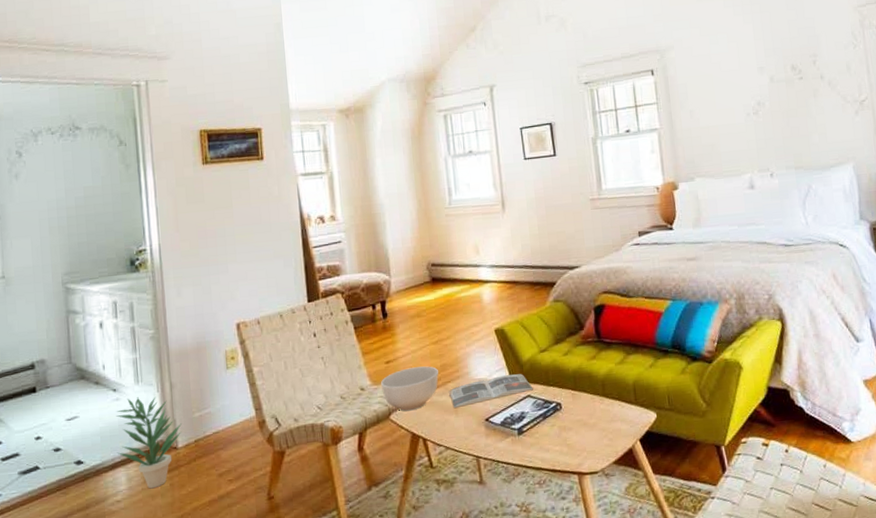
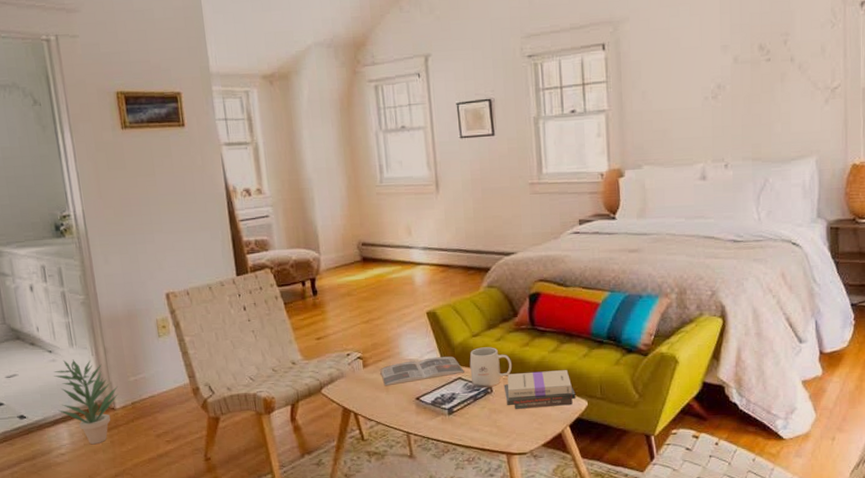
bowl: present [380,366,439,411] -> none [311,344,370,387]
mug: none [538,362,581,406] -> present [469,347,513,389]
books: none [572,382,645,426] -> present [503,370,576,409]

